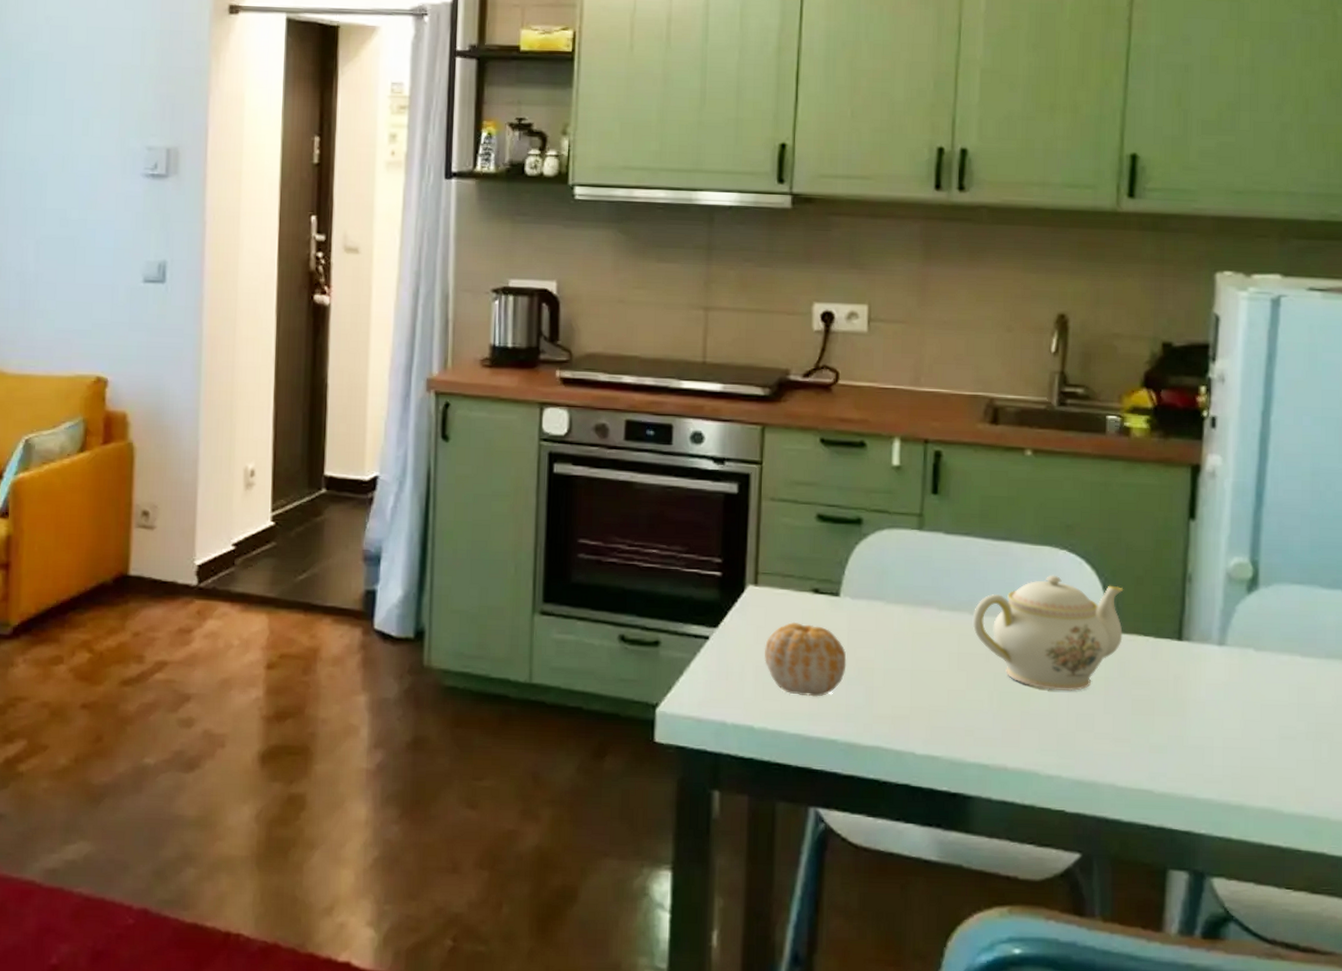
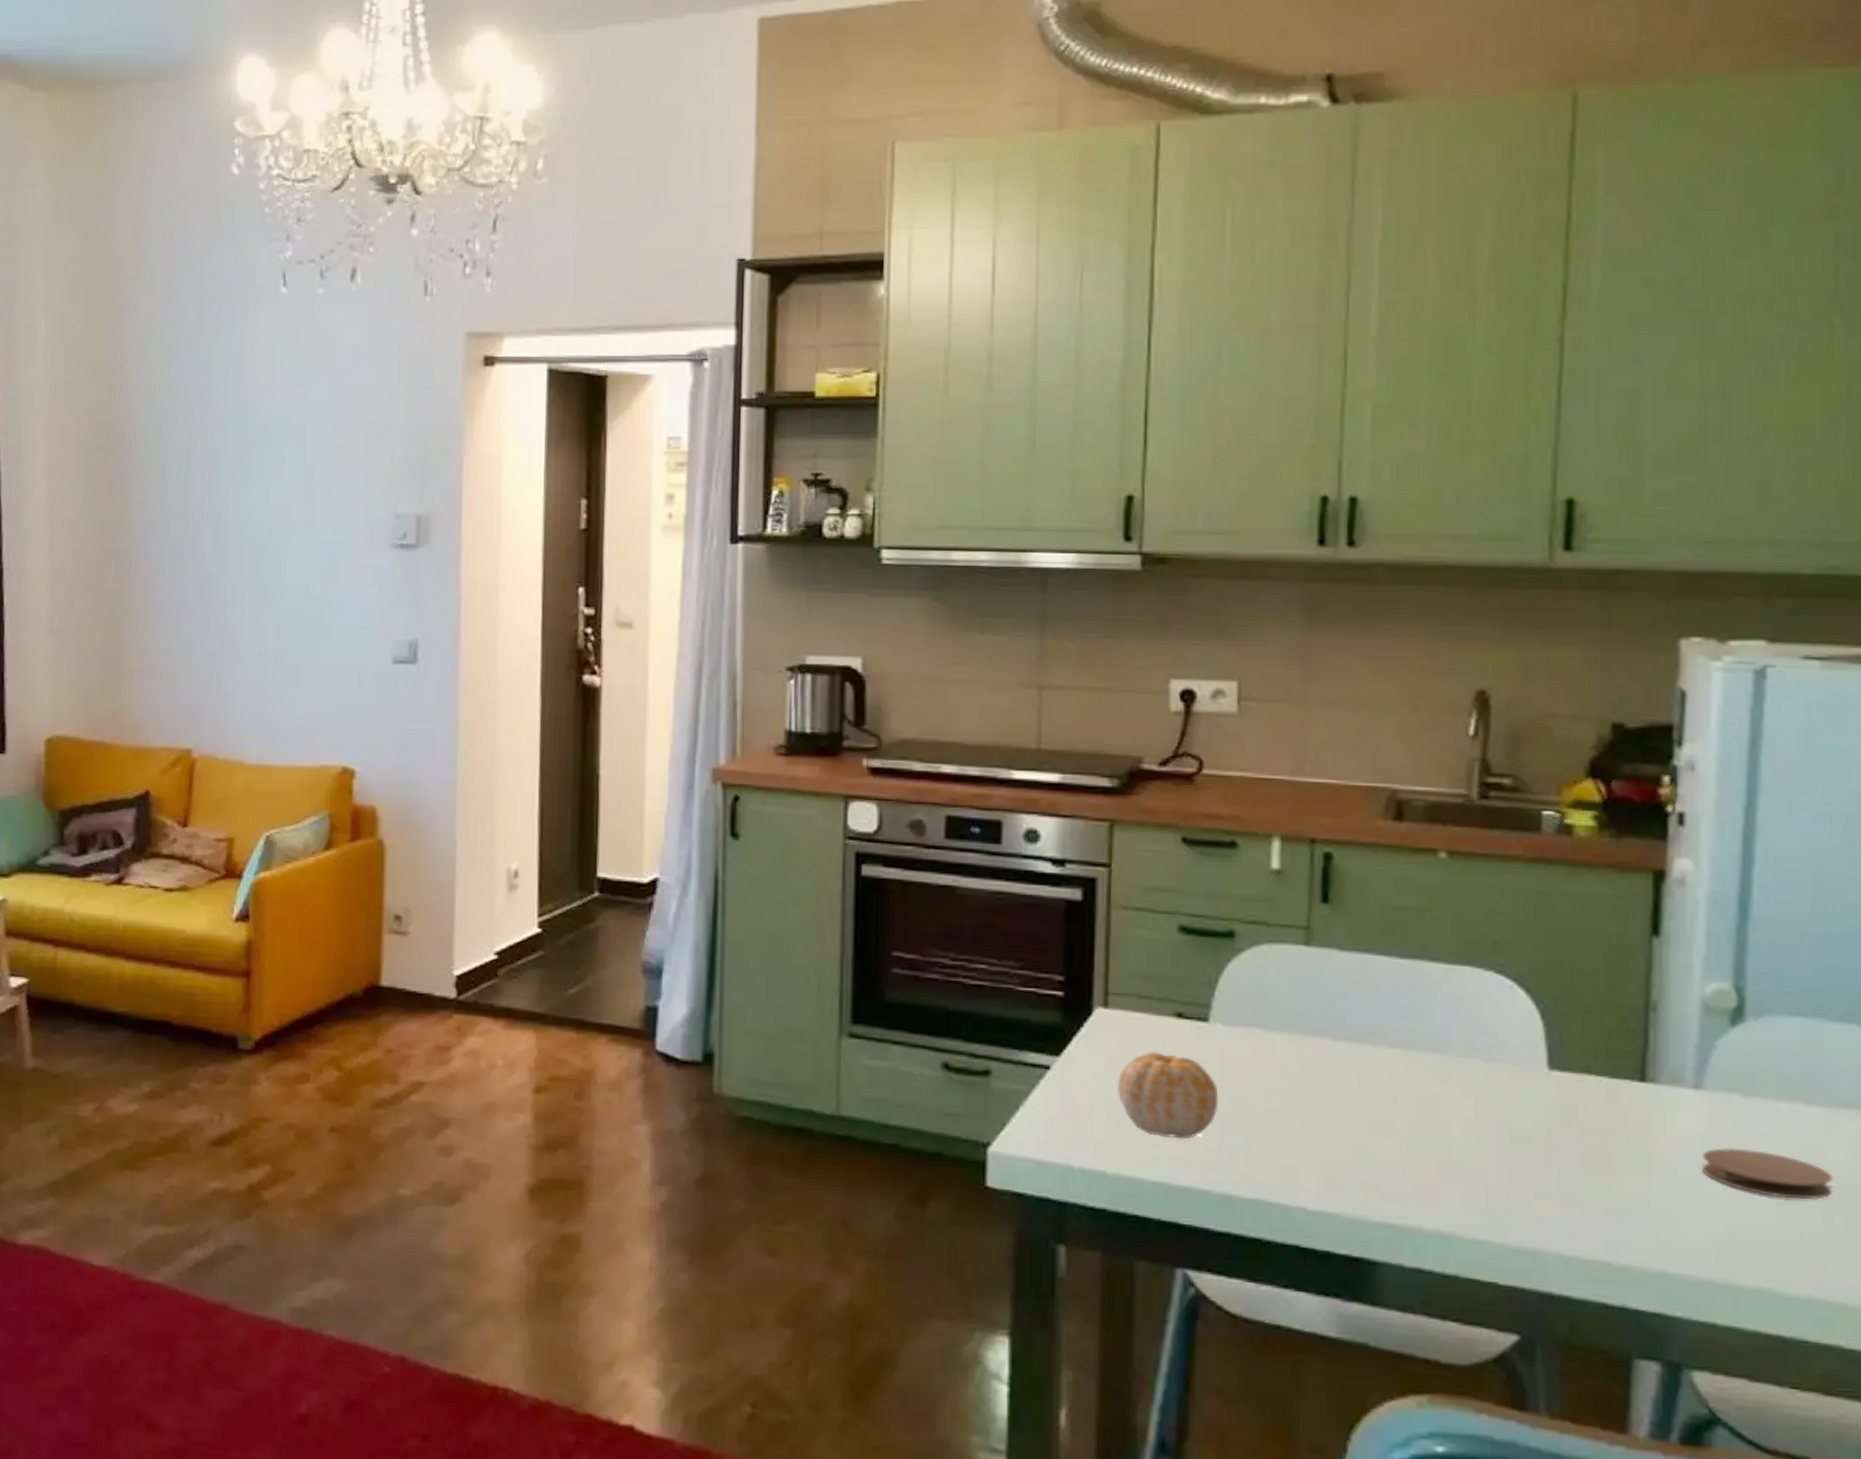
teapot: present [972,575,1124,692] -> none [1375,1000,1568,1141]
coaster: none [1223,693,1321,734] -> present [1702,1147,1833,1200]

